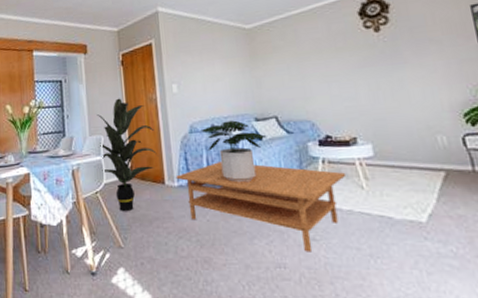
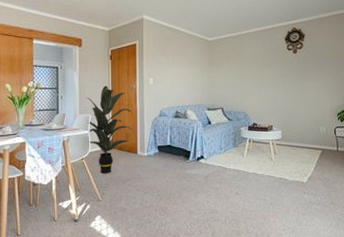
coffee table: present [176,162,347,252] -> none [146,139,263,202]
potted plant: present [199,120,267,182] -> none [167,109,215,153]

